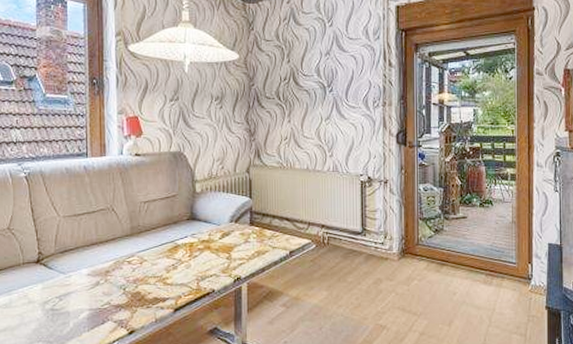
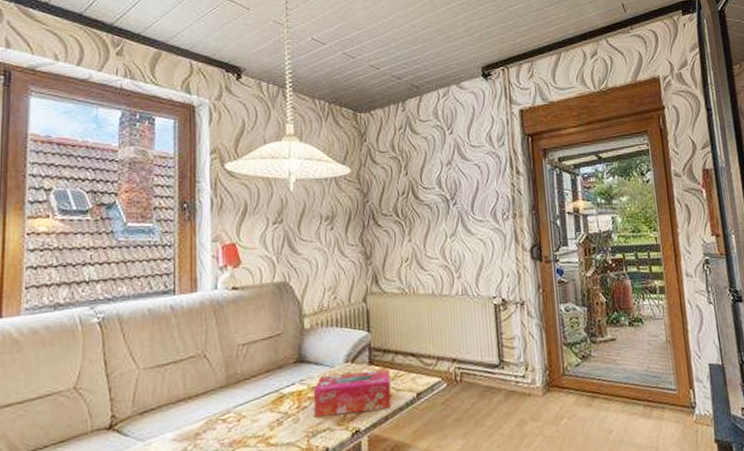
tissue box: none [202,230,268,265] -> present [313,369,392,417]

